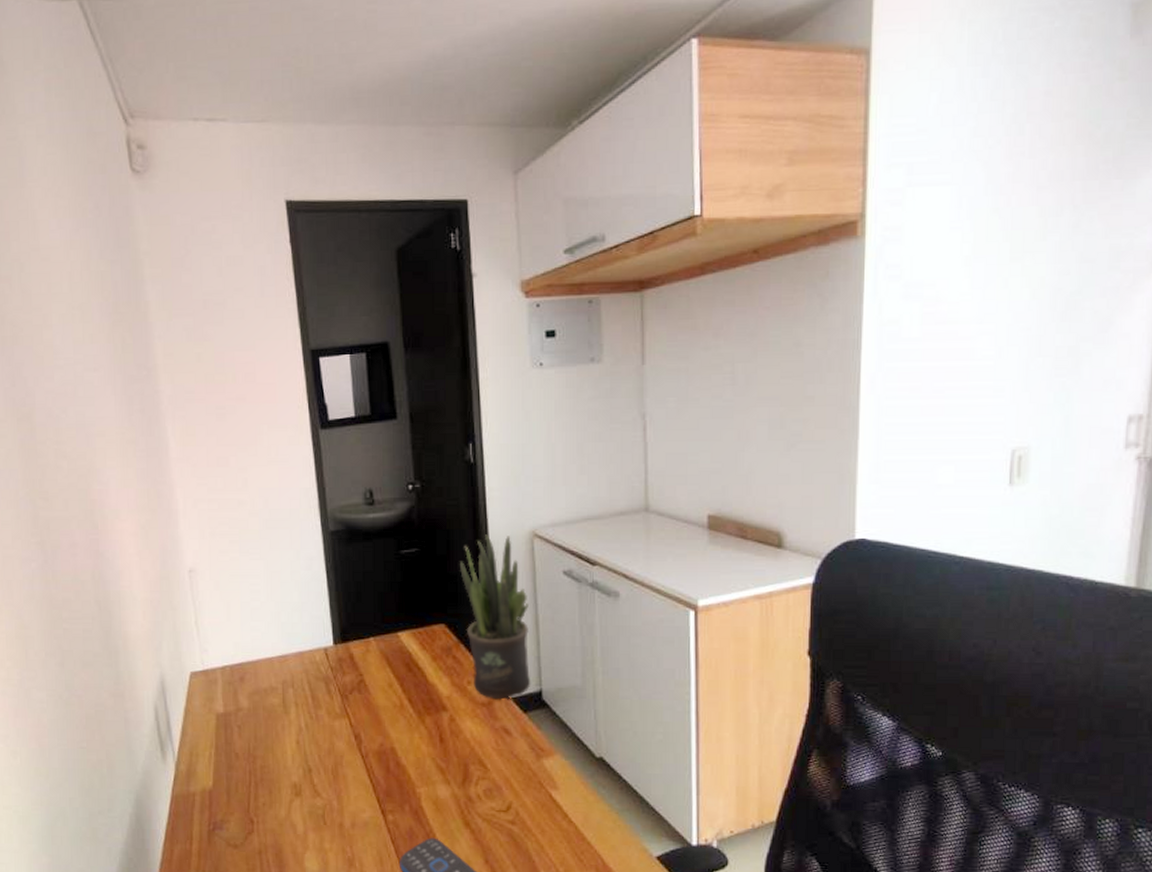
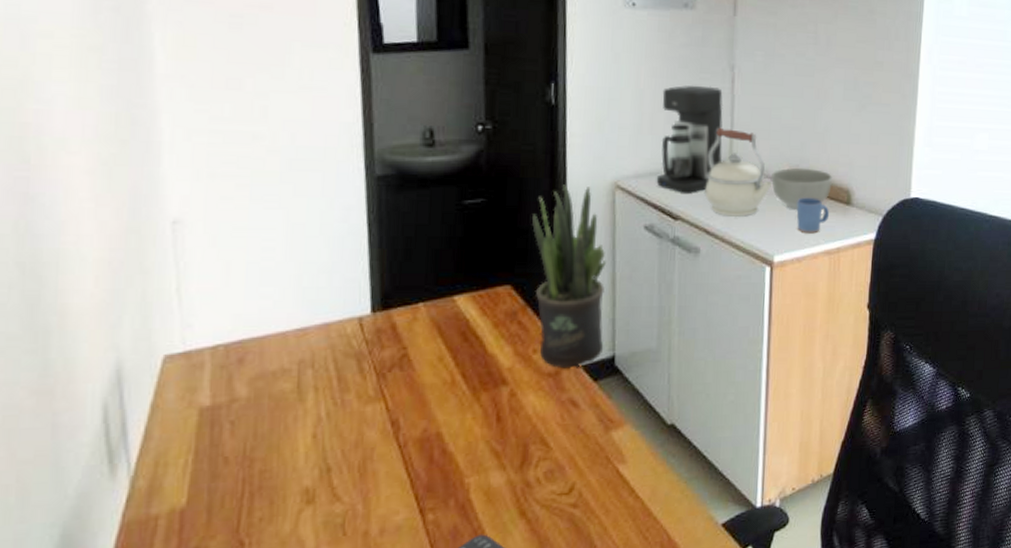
coffee maker: none [572,435,638,538] -> present [656,85,723,192]
kettle: none [621,475,693,561] -> present [705,127,773,217]
bowl: none [691,513,761,553] -> present [771,168,833,209]
mug: none [720,541,759,578] -> present [796,197,830,234]

